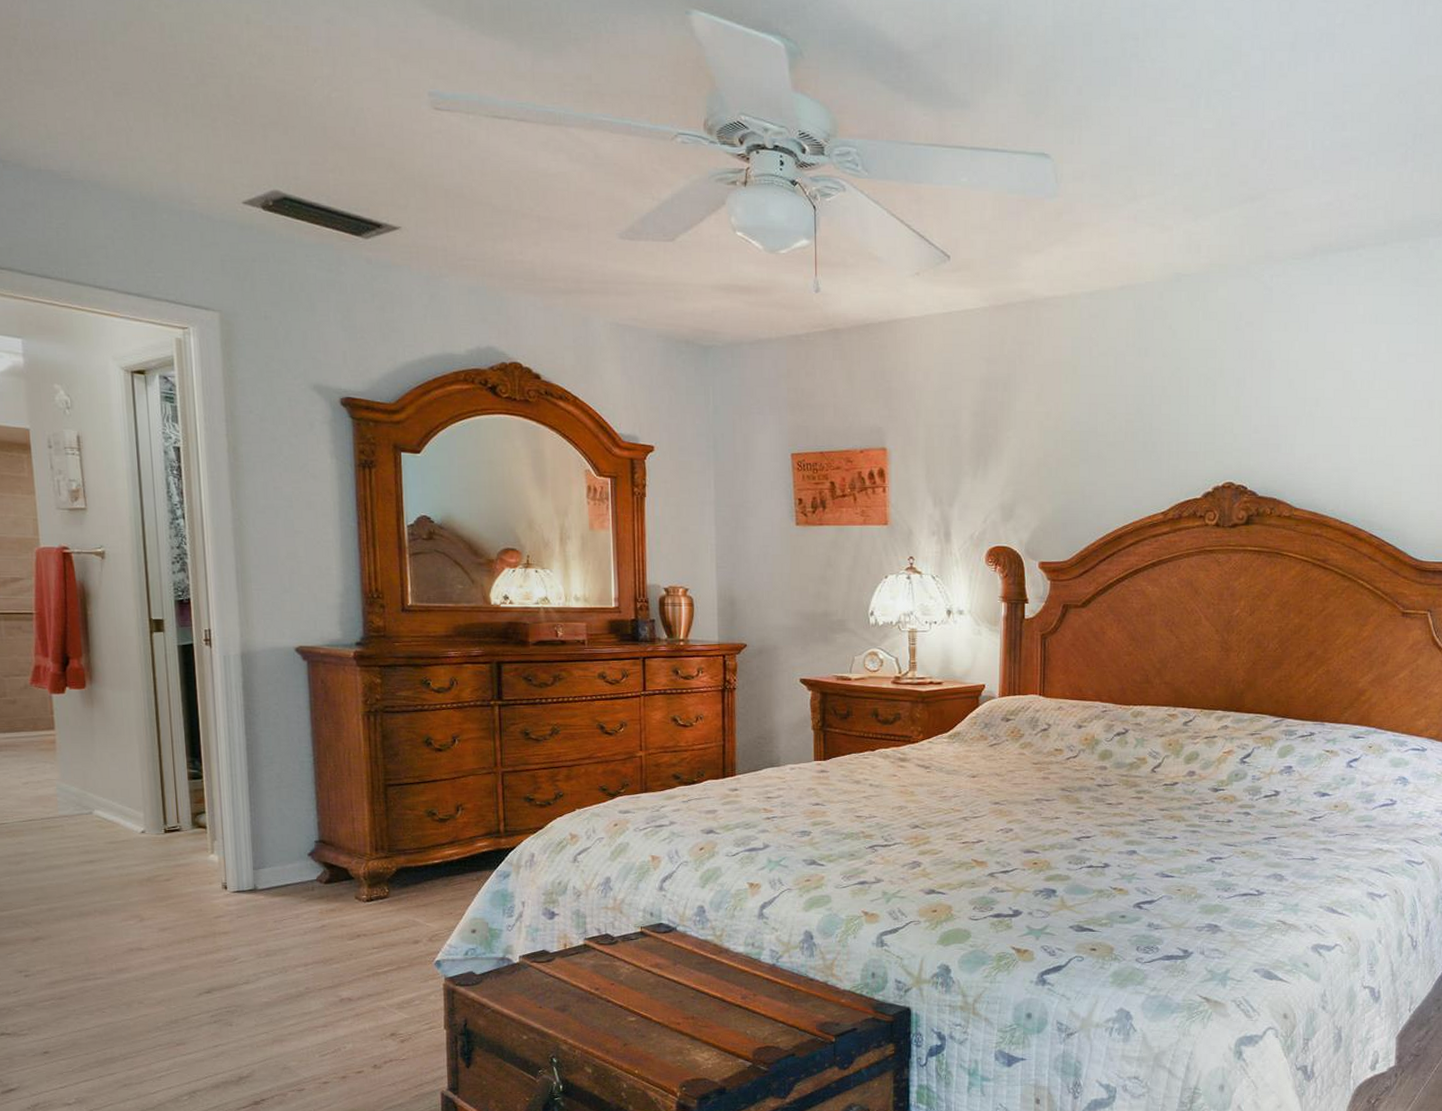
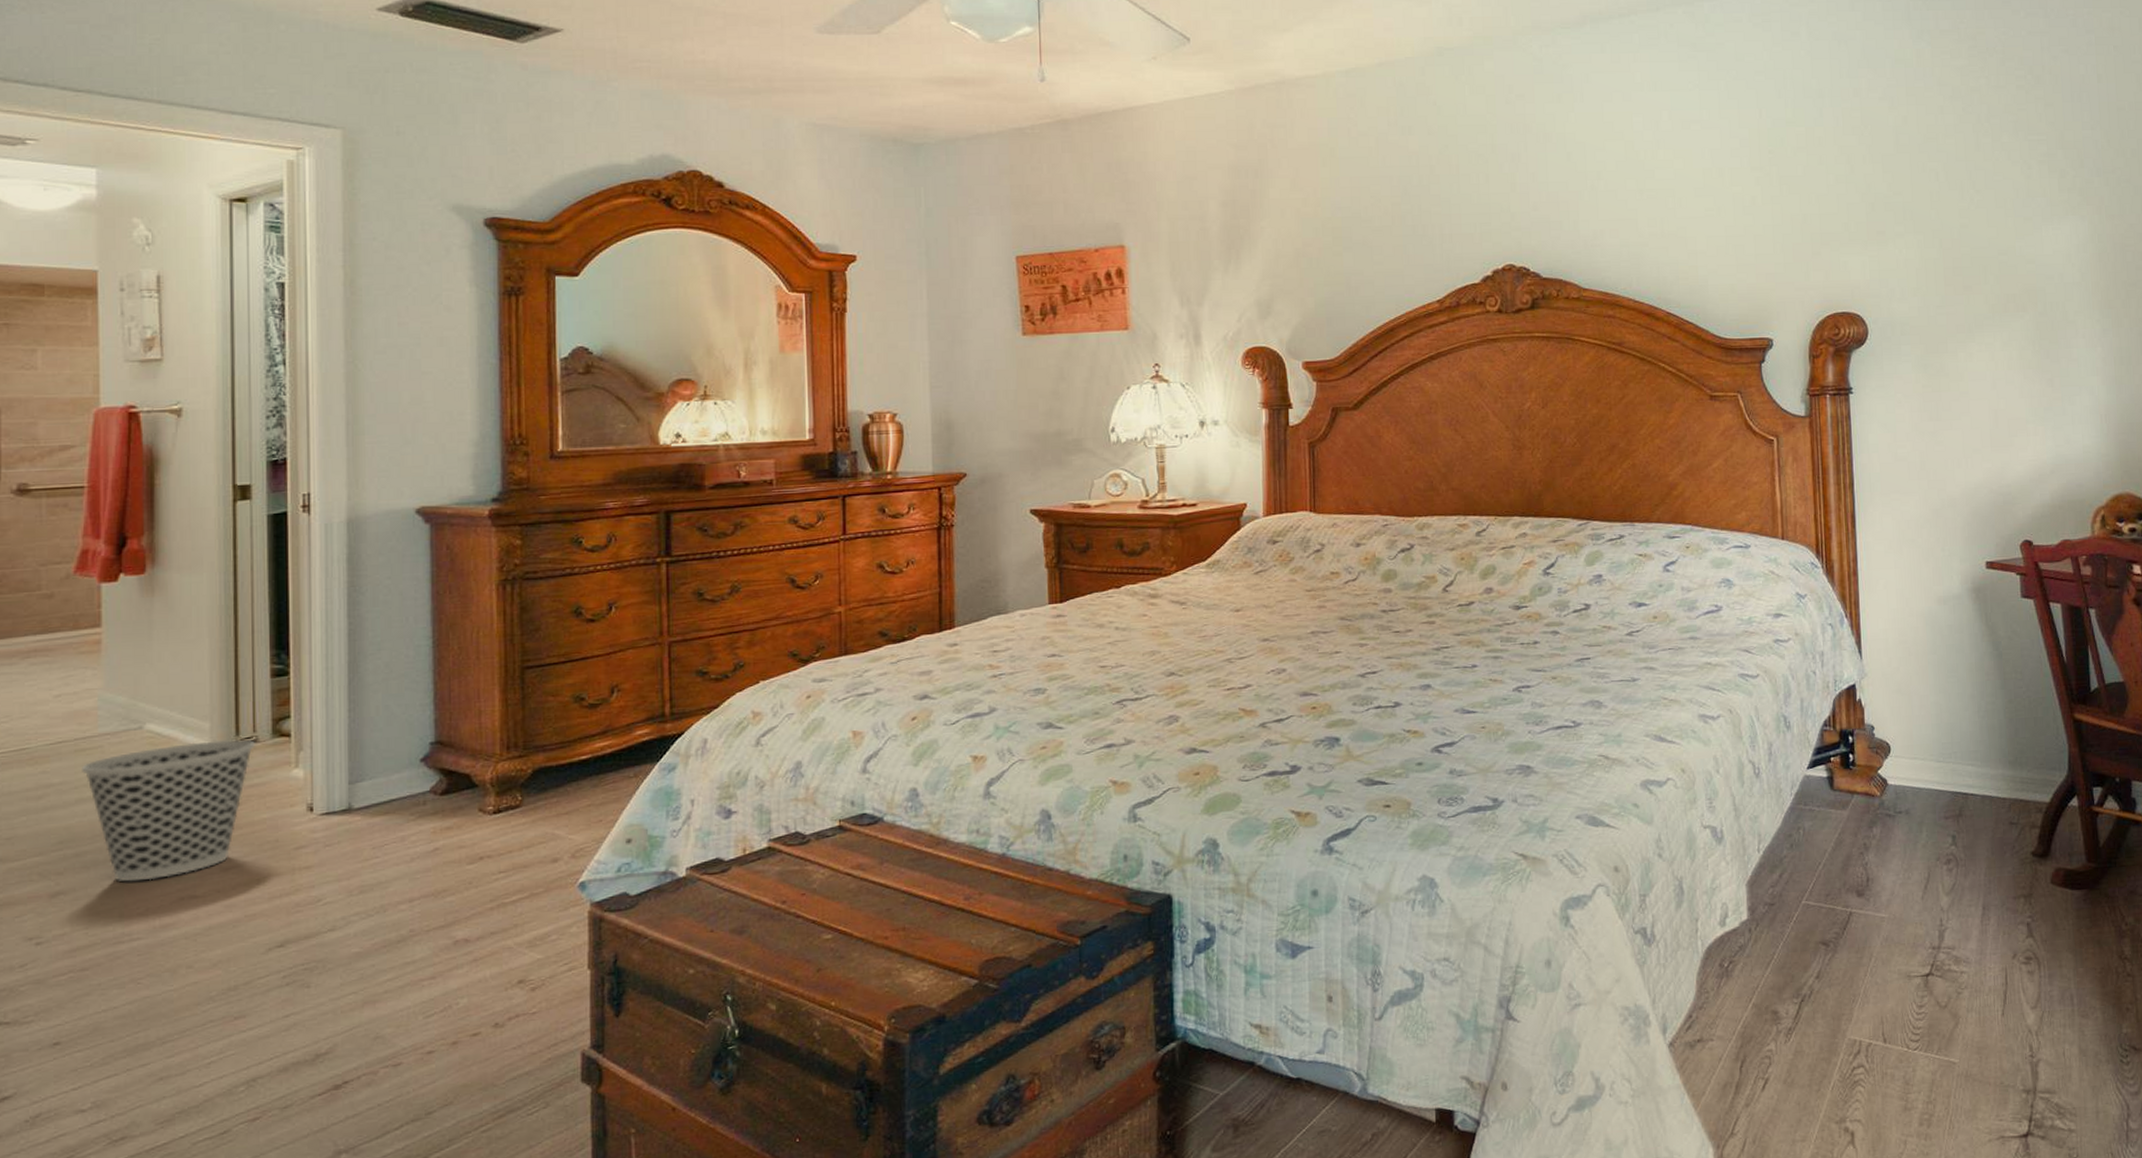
wastebasket: none [48,827,180,934] -> present [82,739,256,882]

